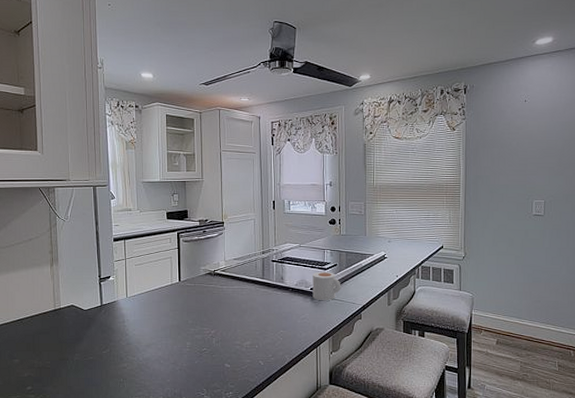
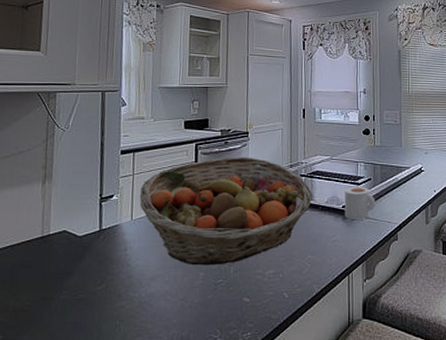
fruit basket: none [132,244,283,337] -> present [139,157,312,266]

